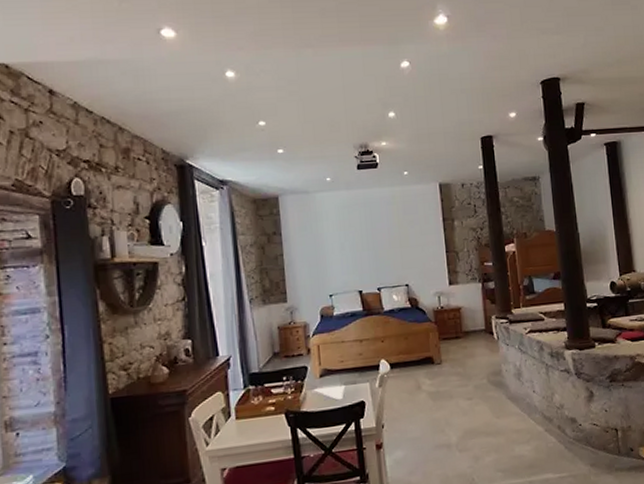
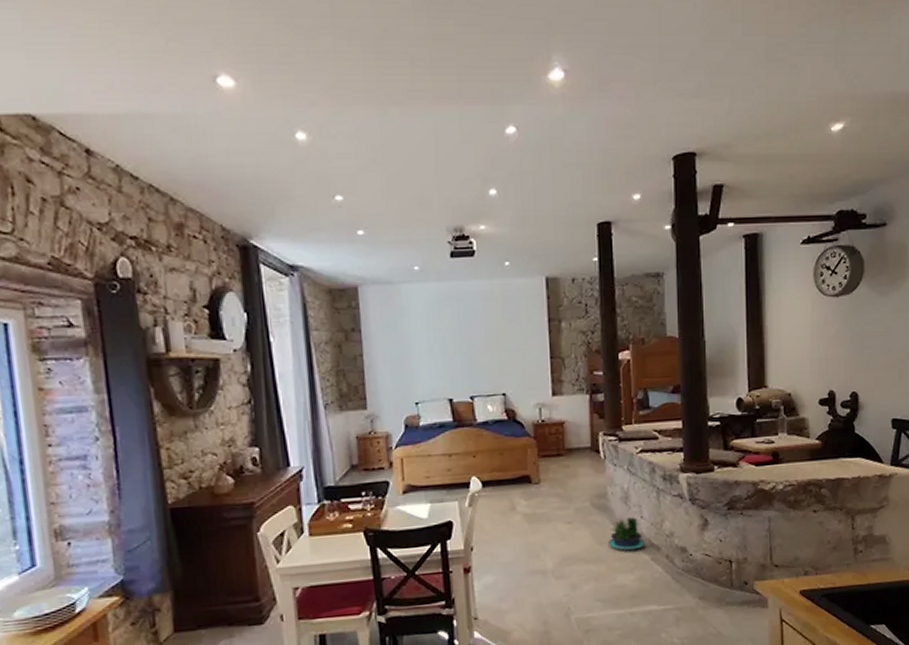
potted plant: none [505,392,539,423] -> present [609,517,646,551]

